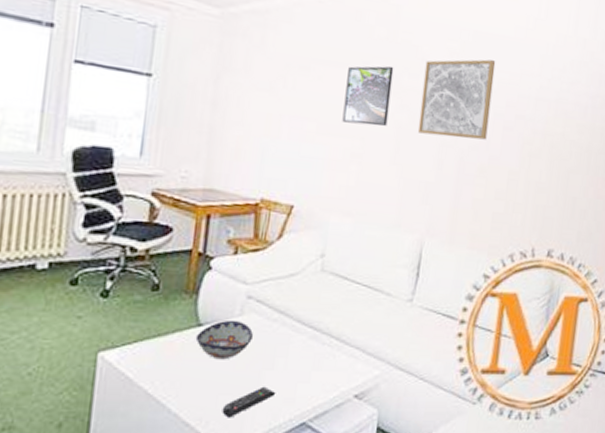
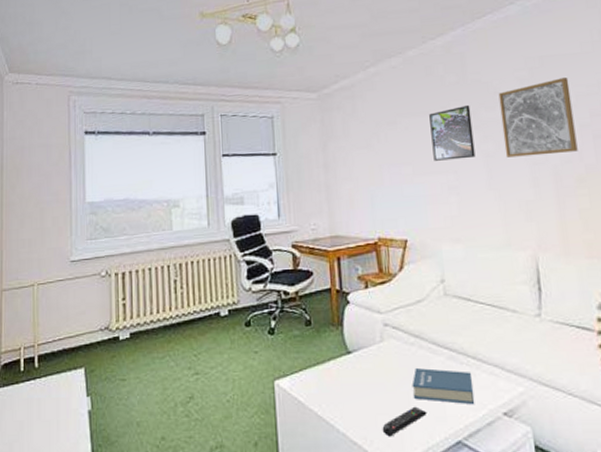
decorative bowl: present [195,319,253,360] -> none [347,346,396,383]
book: none [264,347,331,387] -> present [412,368,475,405]

